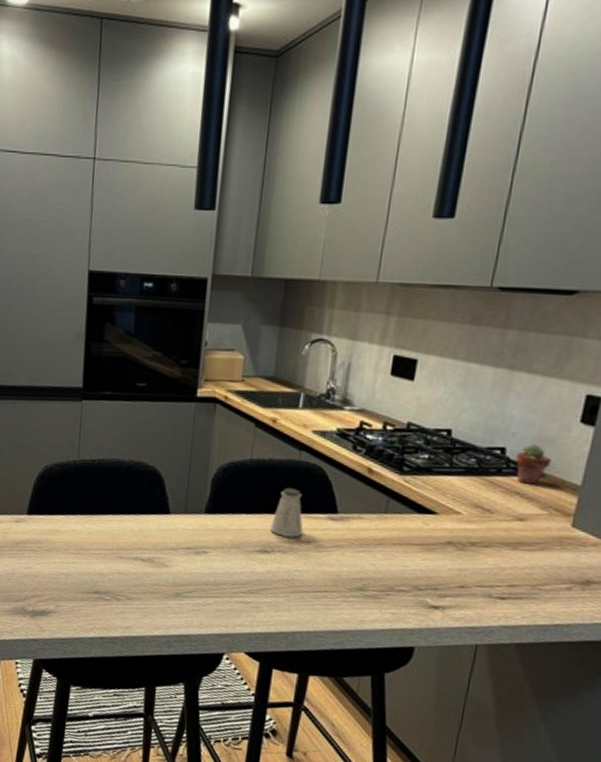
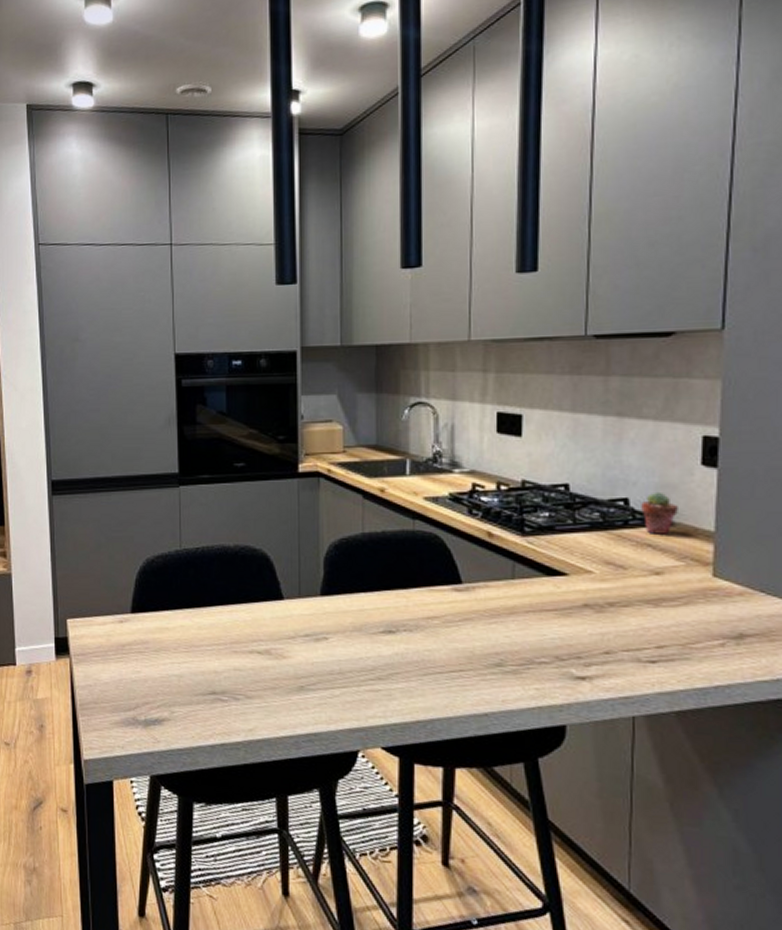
saltshaker: present [270,488,303,538] -> none [392,560,427,614]

